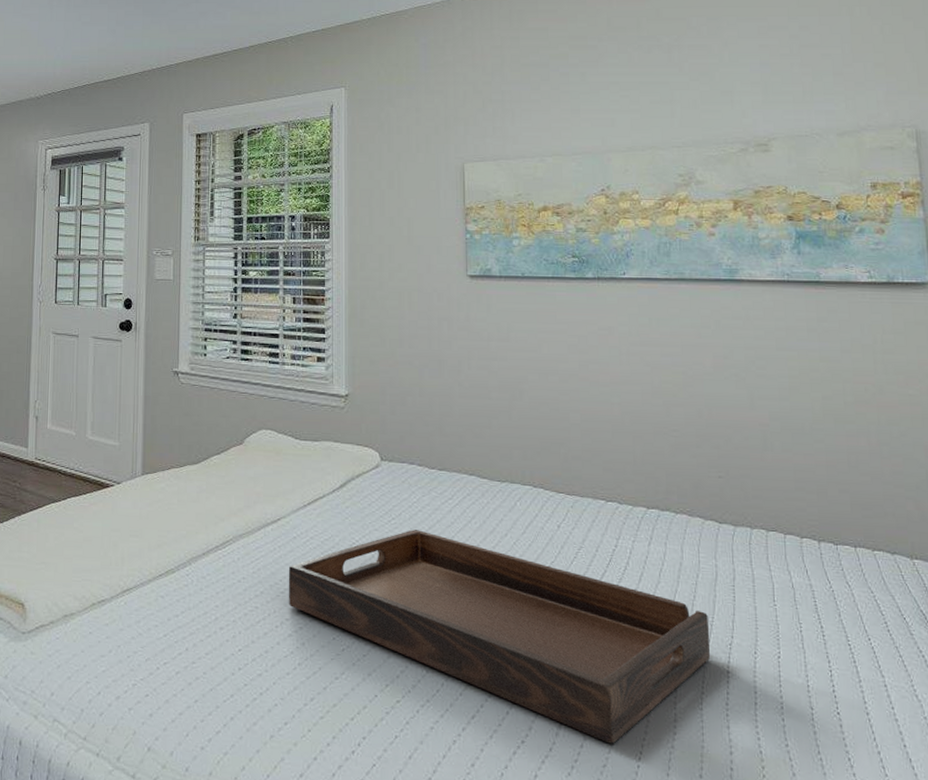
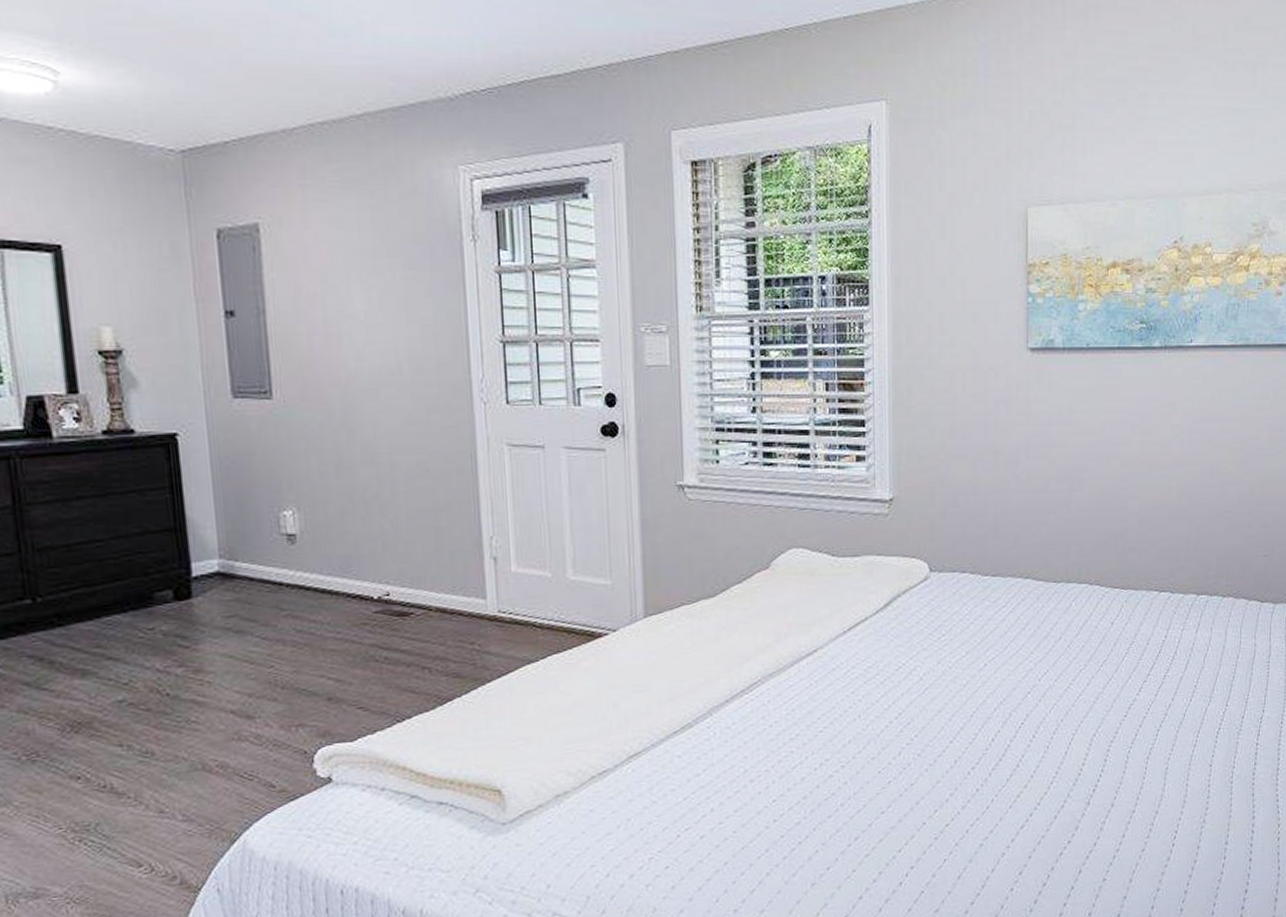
serving tray: present [288,530,711,744] -> none [827,644,1245,829]

